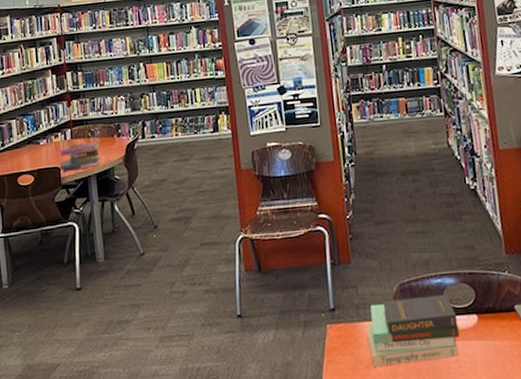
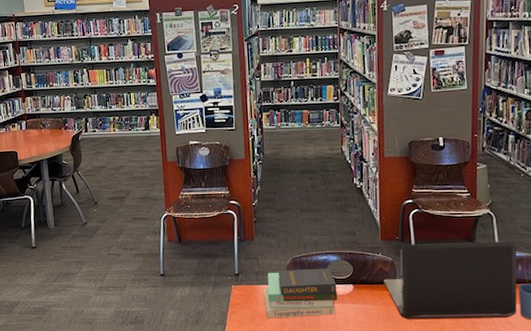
books: present [60,141,101,172] -> none [17,132,51,155]

